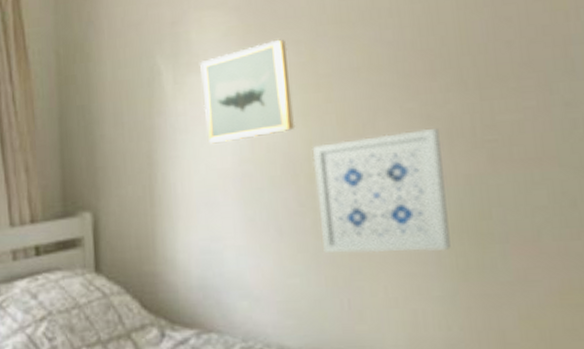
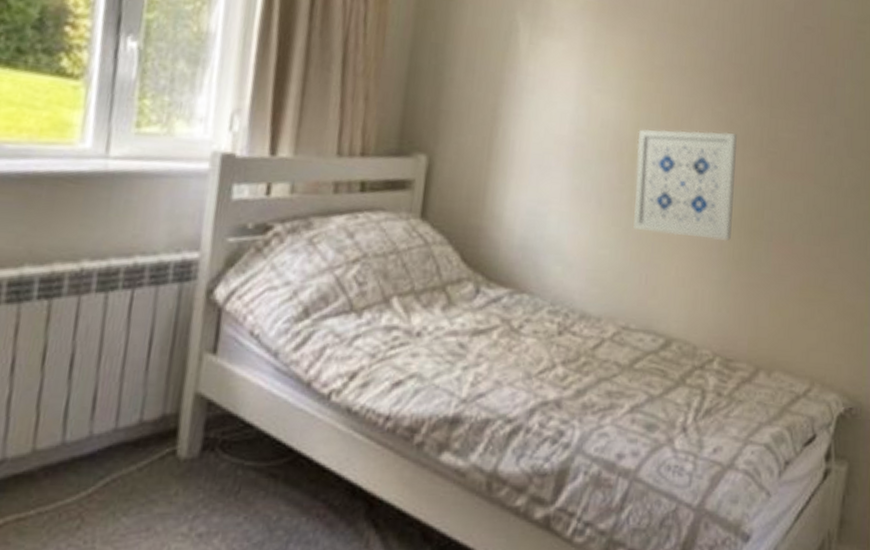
wall art: present [199,39,296,144] -> none [551,24,633,112]

